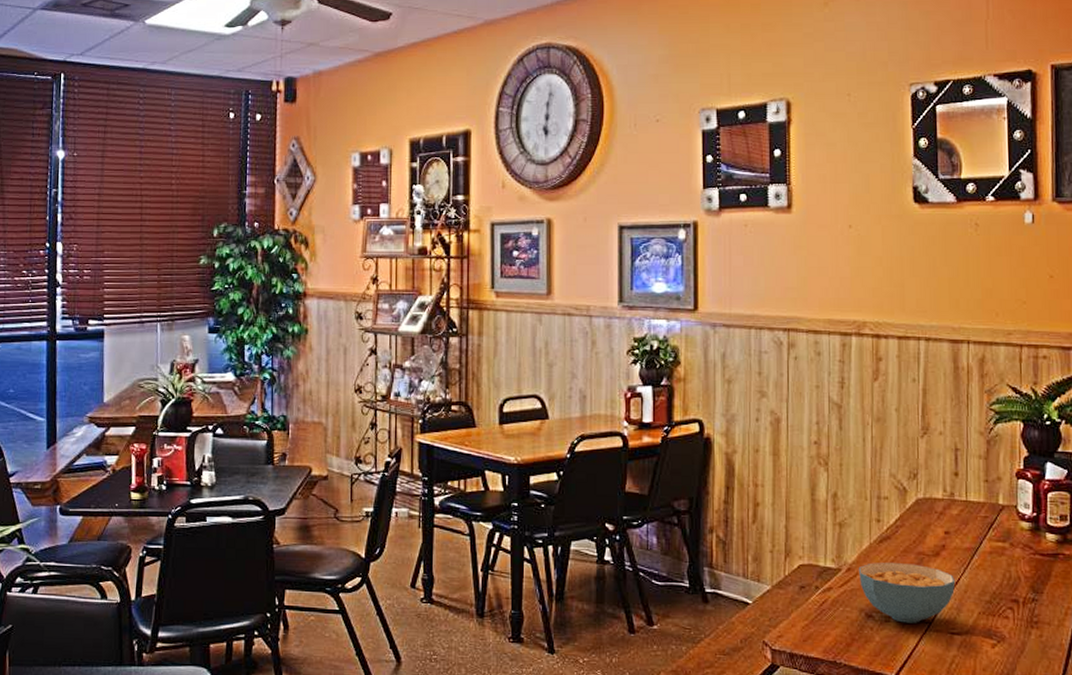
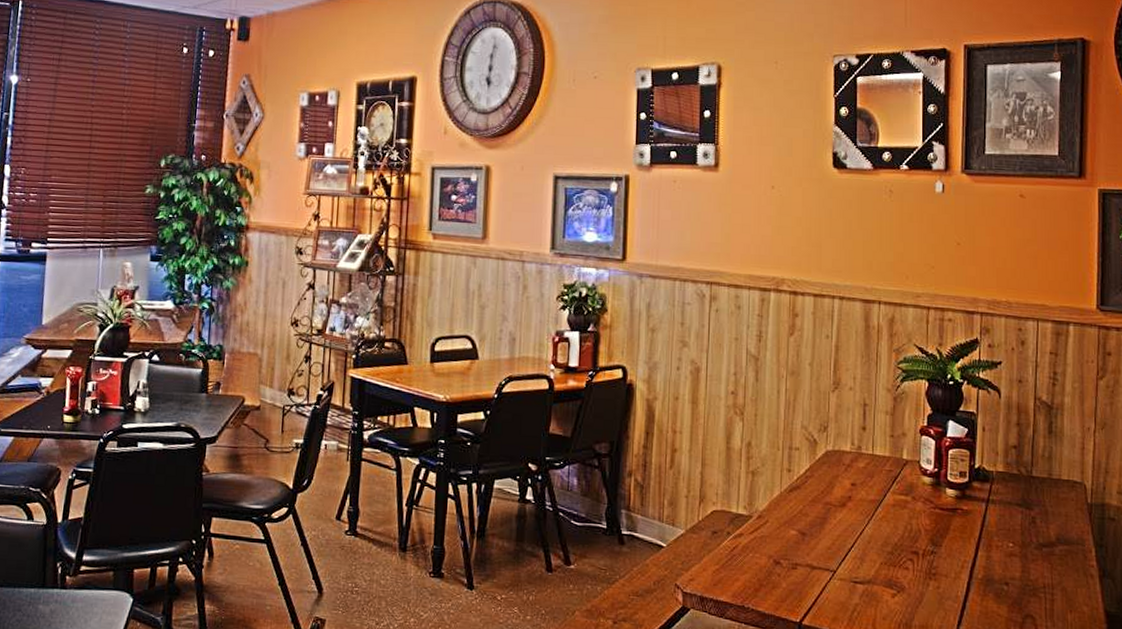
cereal bowl: present [858,562,956,623] -> none [768,511,860,571]

